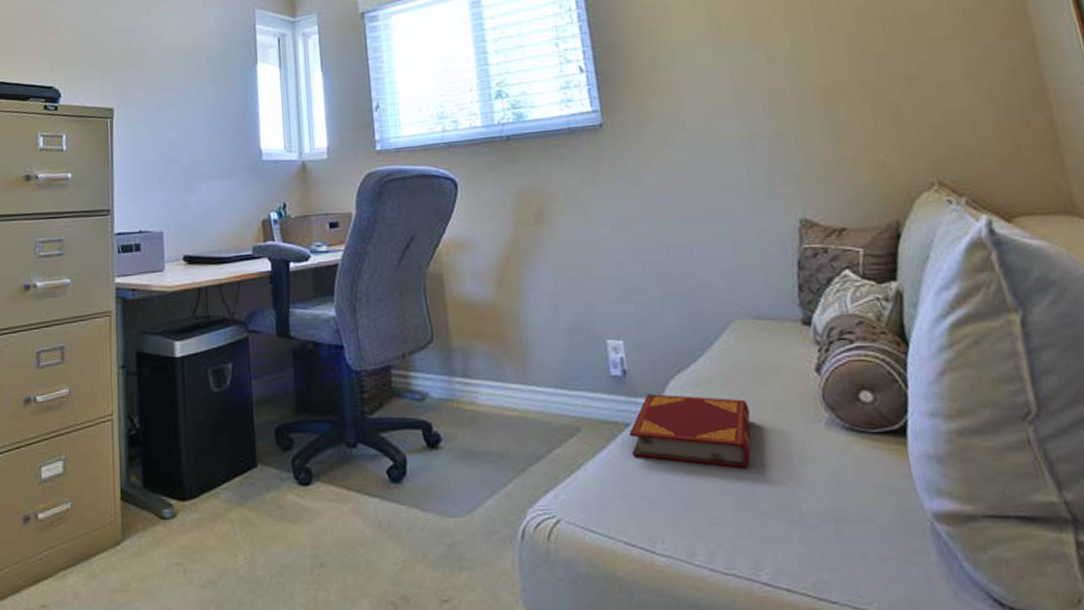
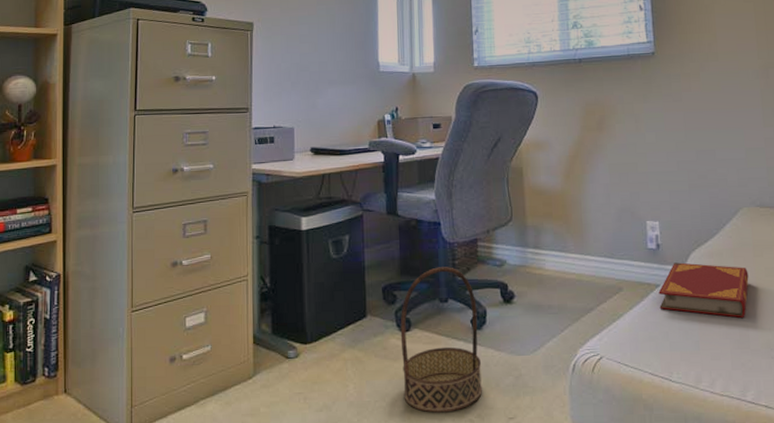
basket: none [298,401,407,592] -> present [400,267,483,413]

